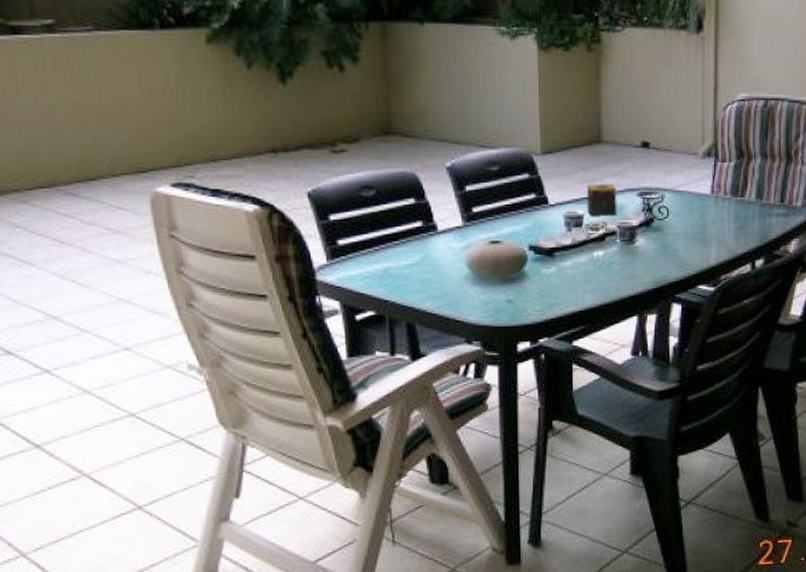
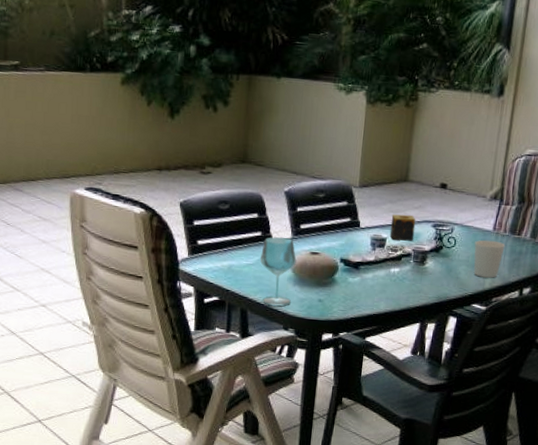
wine glass: none [425,225,473,315] -> present [260,236,297,307]
dixie cup: none [691,206,728,252] -> present [473,240,505,278]

